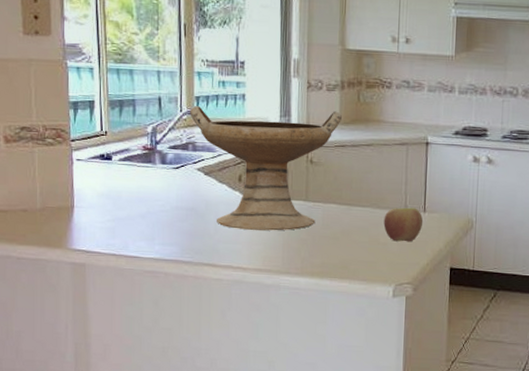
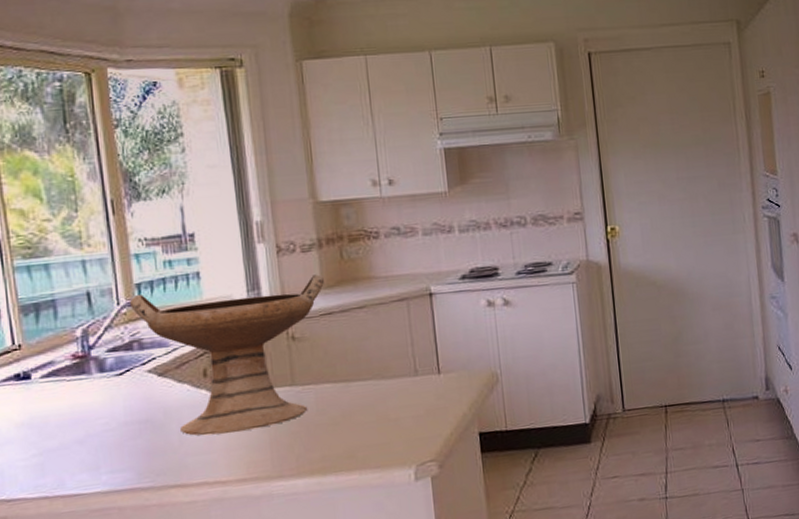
apple: present [383,207,424,242] -> none [391,370,440,415]

